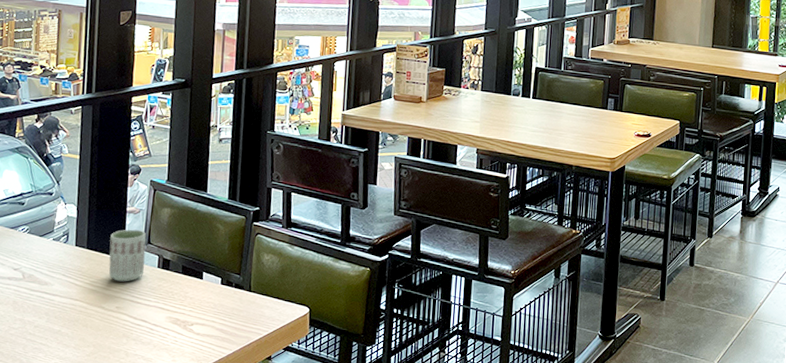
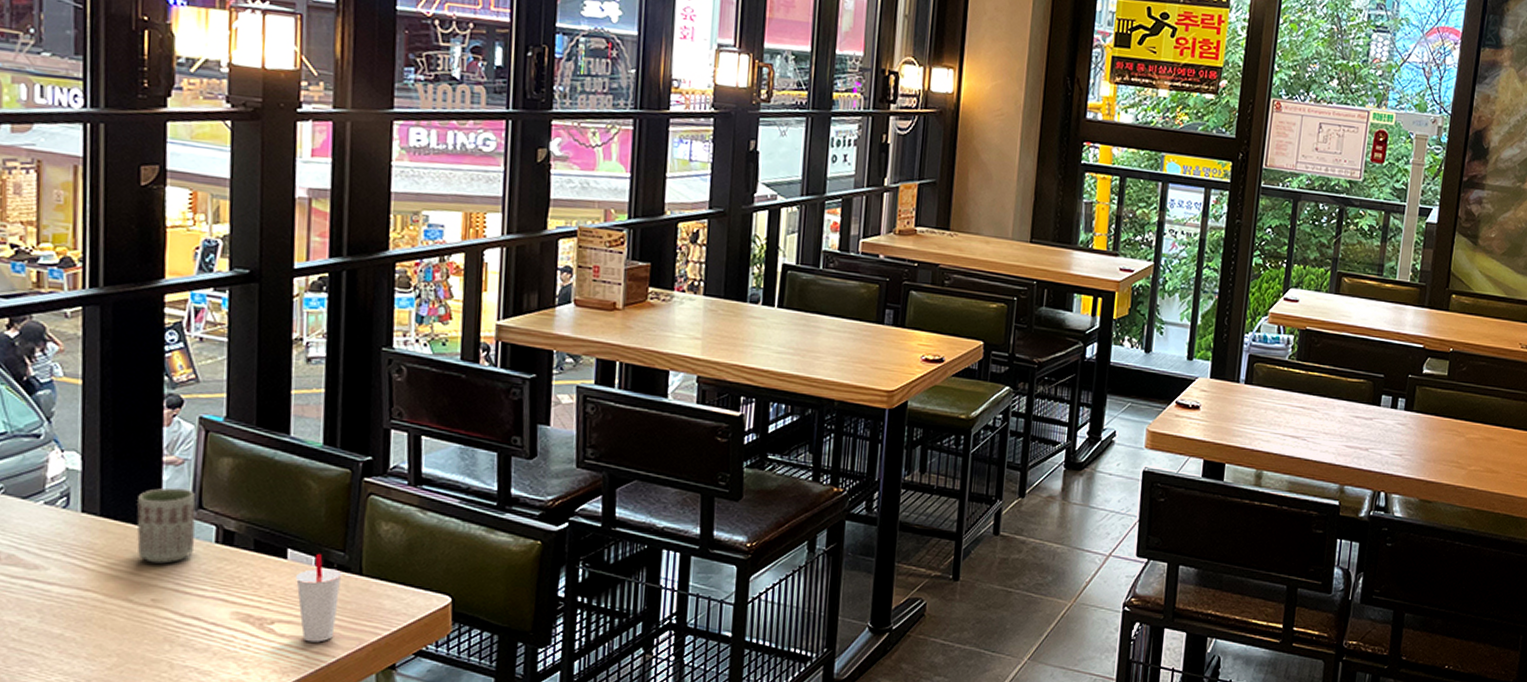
cup: none [207,275,238,339] -> present [295,553,342,642]

